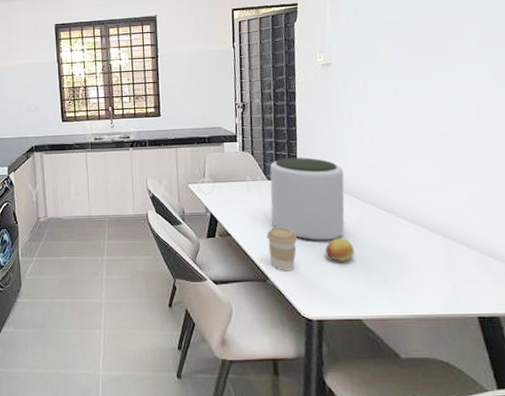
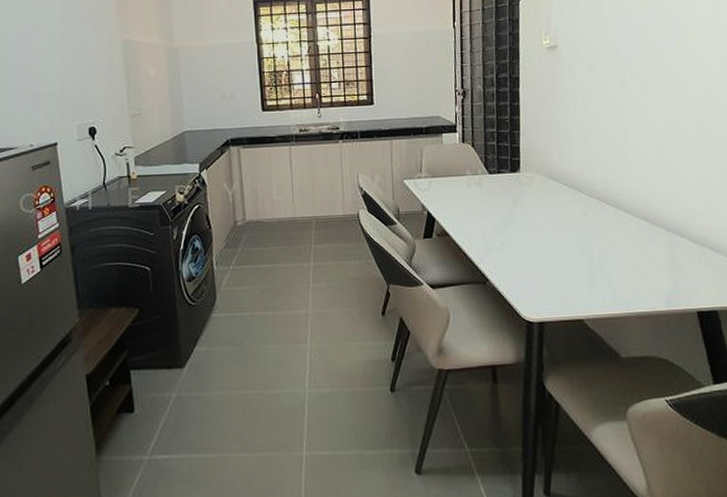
coffee cup: present [266,227,298,271] -> none [486,224,519,272]
plant pot: present [270,157,345,241] -> none [491,149,568,239]
fruit: present [325,238,355,261] -> none [547,234,578,259]

